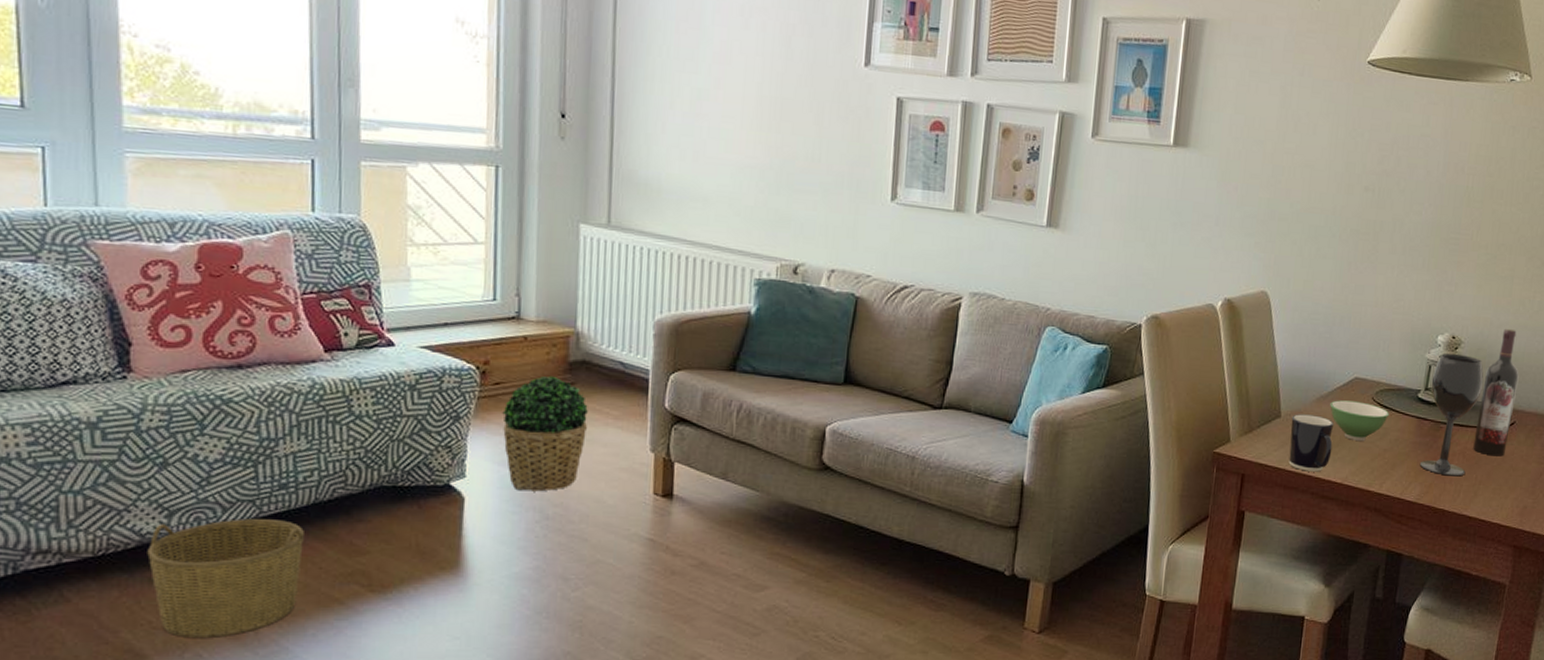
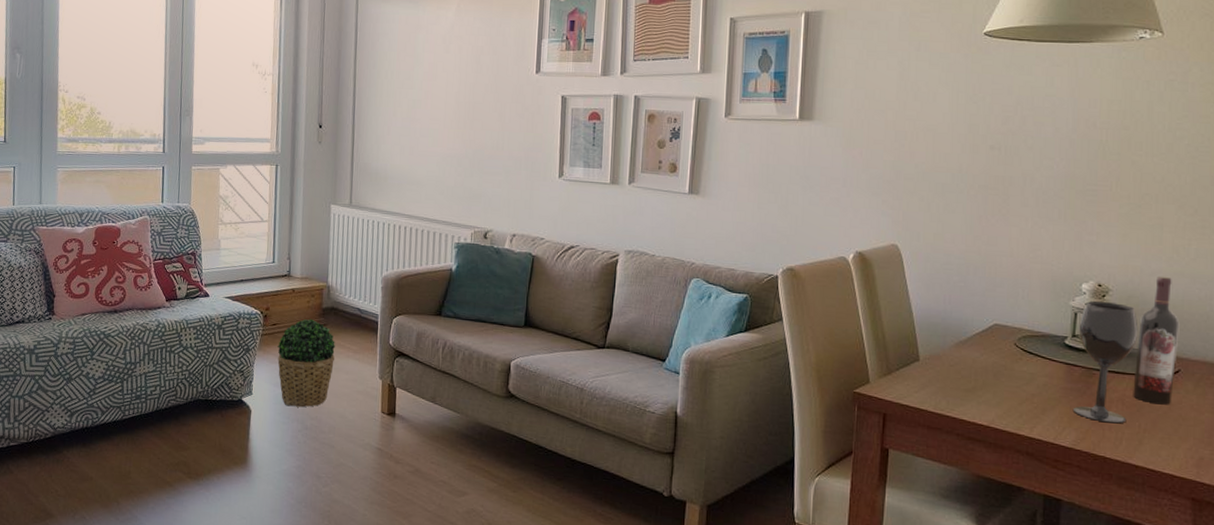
basket: present [147,519,304,638] -> none [57,420,150,505]
mug: present [1288,414,1333,472] -> none [930,358,976,414]
bowl: present [1330,400,1390,441] -> none [970,345,1035,385]

